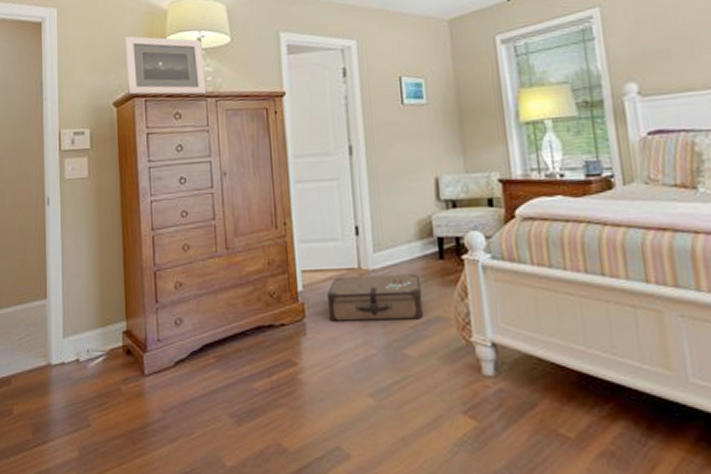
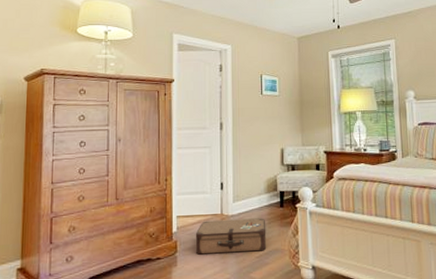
picture frame: present [124,35,207,96] -> none [38,23,110,77]

